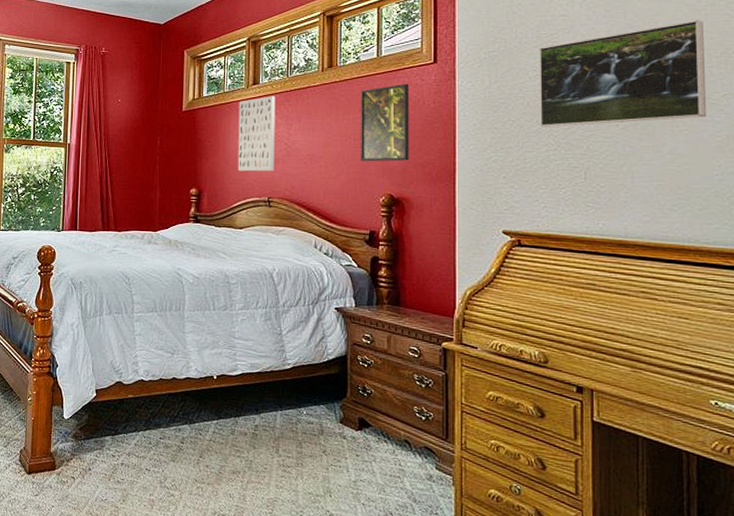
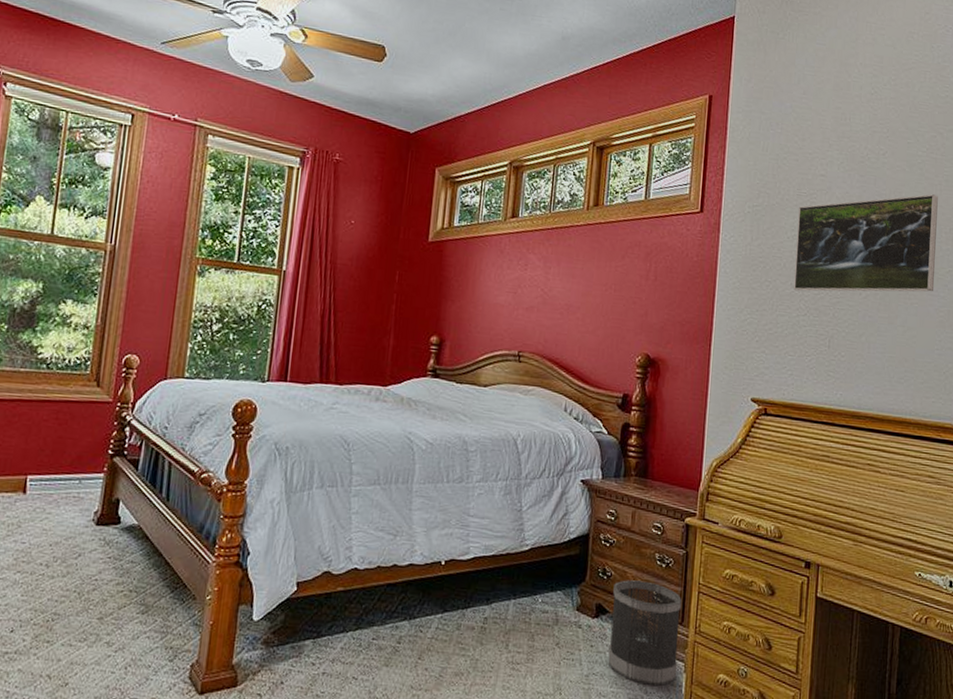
wall art: present [237,95,276,172] -> none [487,232,535,321]
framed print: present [360,83,410,162] -> none [620,232,675,318]
wastebasket: none [374,397,445,496] -> present [608,580,681,686]

